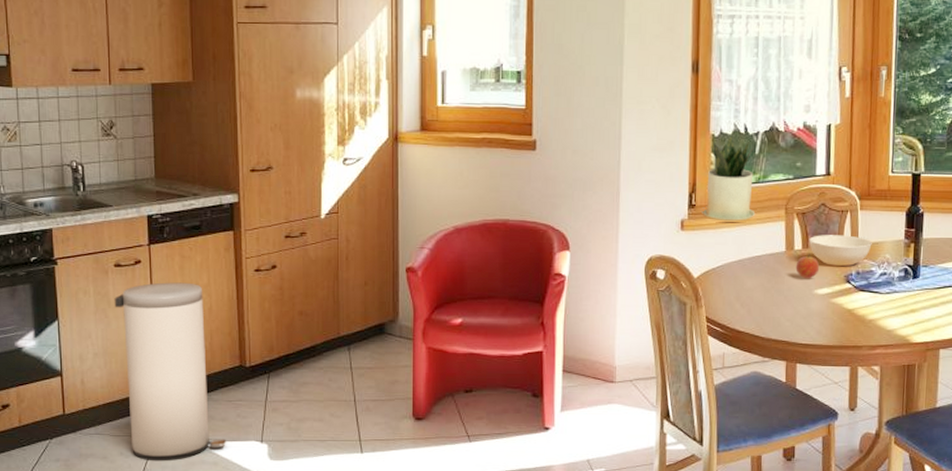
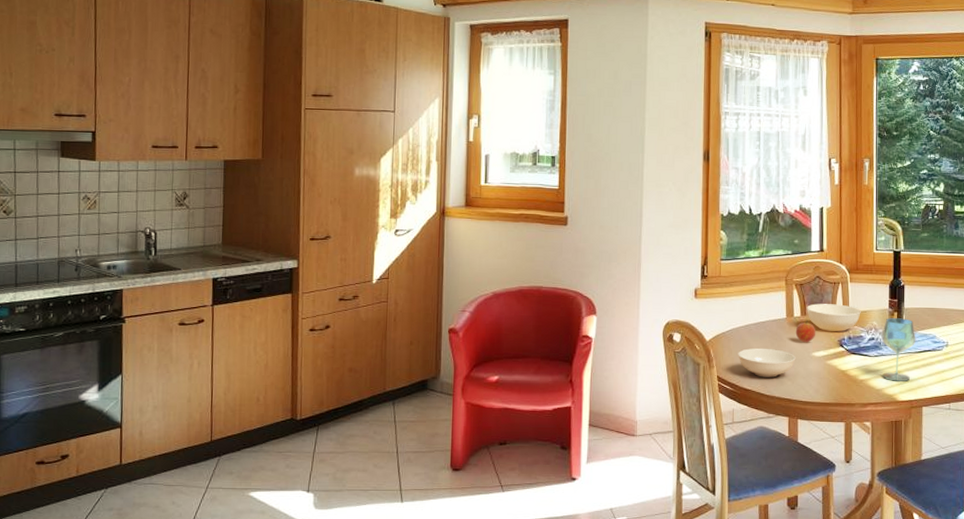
pedal bin: present [114,282,227,462] -> none [176,340,275,511]
planter: present [700,136,756,222] -> none [712,216,760,291]
bowl: none [729,285,796,318] -> present [738,348,796,378]
wine glass: none [894,250,935,321] -> present [881,318,916,382]

